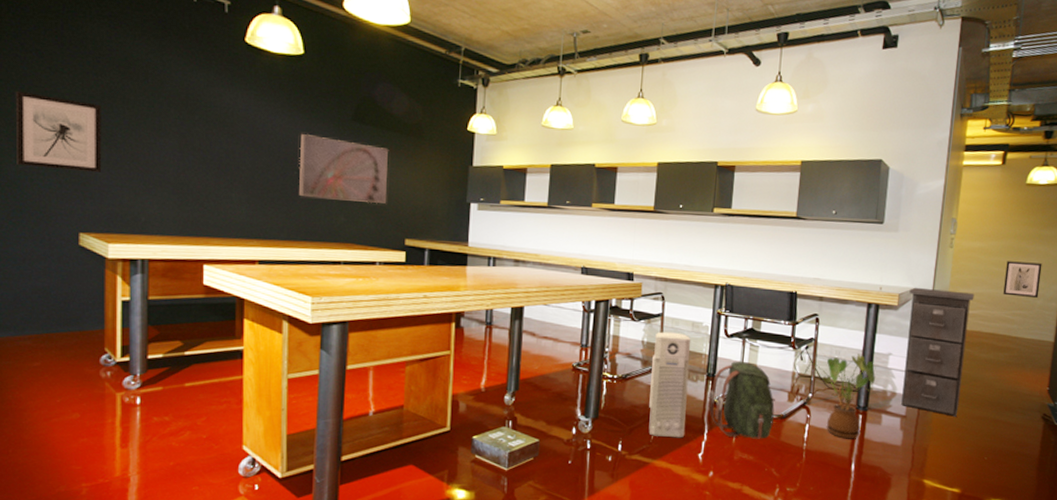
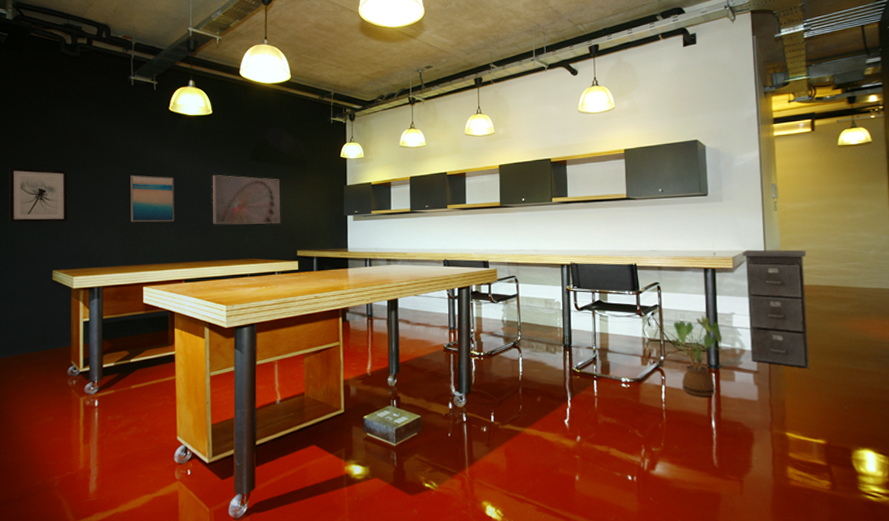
wall art: none [188,121,249,188] -> present [130,175,174,222]
air purifier: present [648,332,691,437] -> none [513,310,549,406]
backpack: present [708,361,775,439] -> none [568,331,631,403]
wall art: present [1003,261,1042,299] -> none [832,216,870,250]

